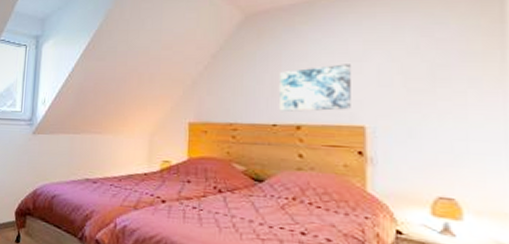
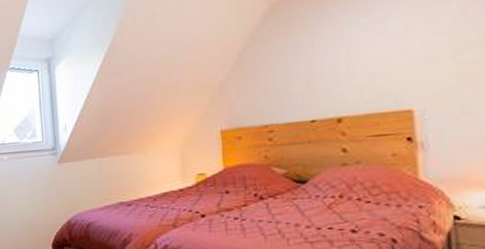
wall art: present [278,64,351,112] -> none [314,43,396,105]

